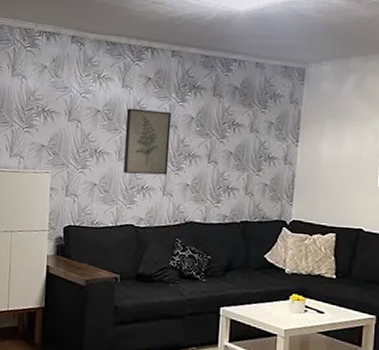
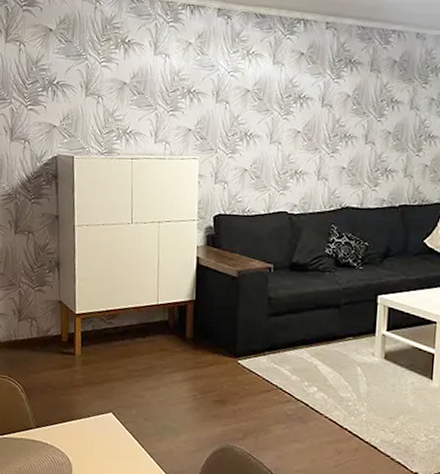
wall art: present [123,108,172,175] -> none [275,87,327,158]

